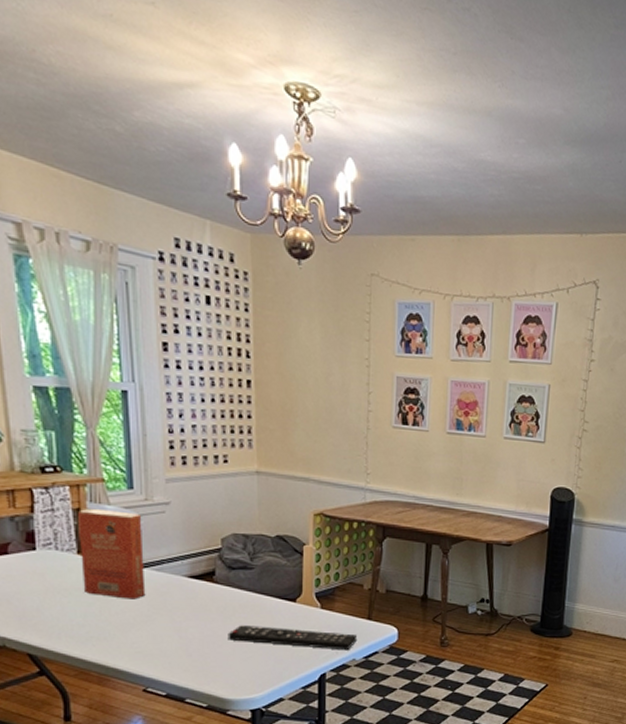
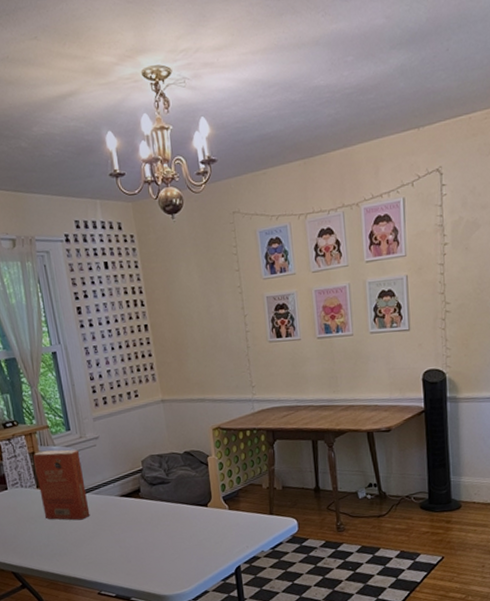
remote control: present [228,625,358,651] -> none [156,529,263,546]

